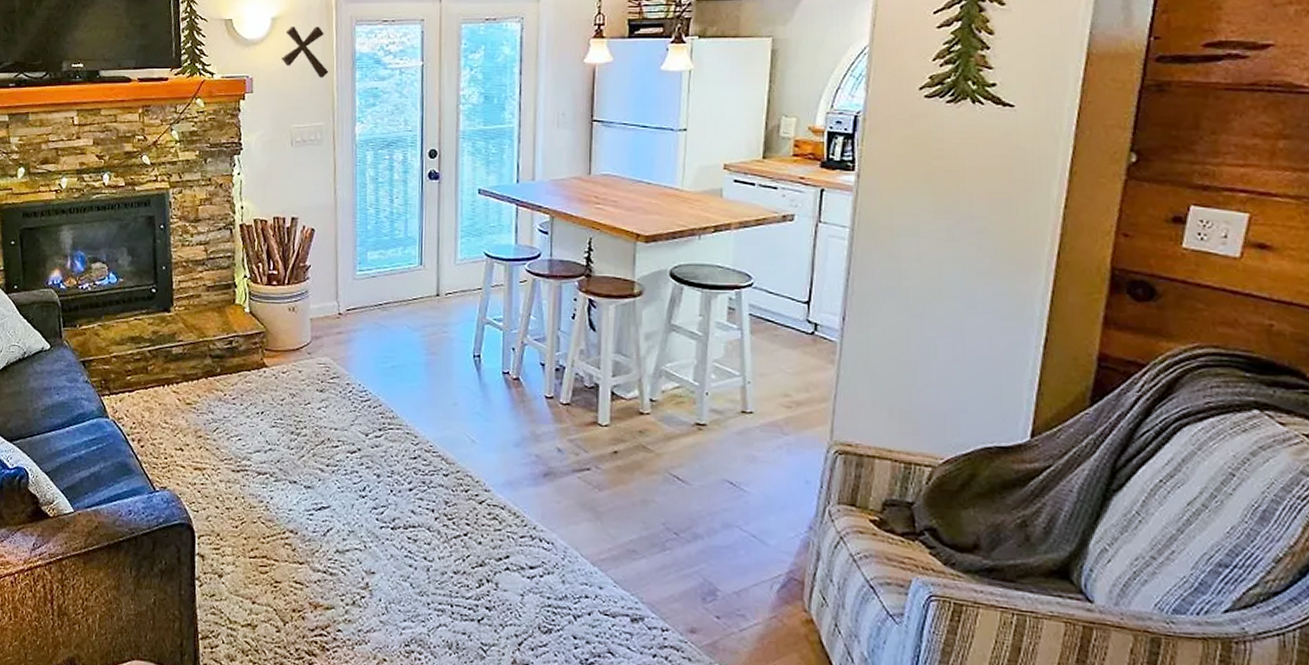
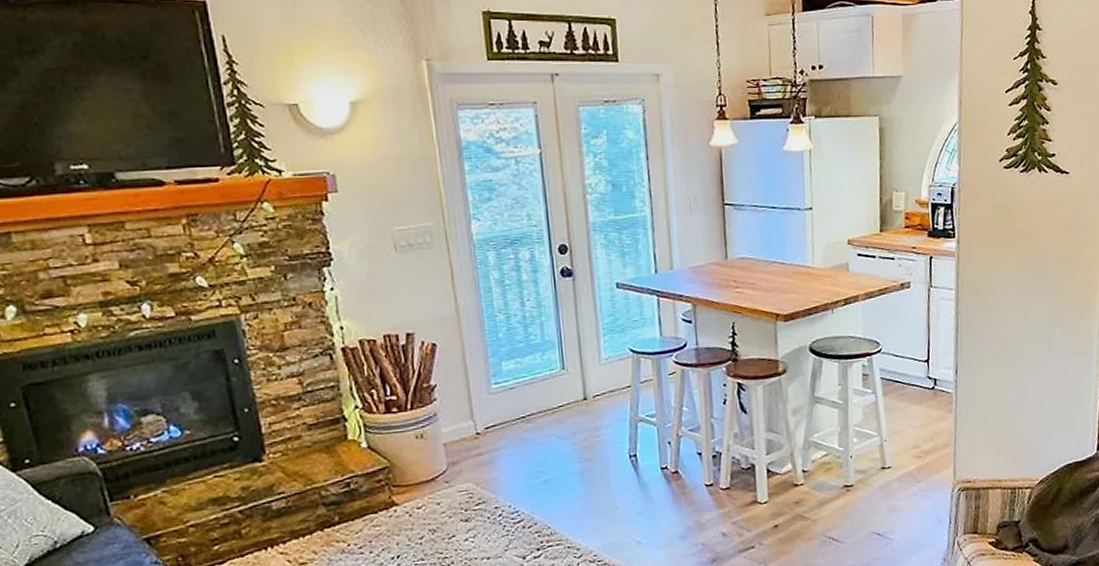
decorative cross: present [281,26,329,78] -> none [368,111,431,171]

